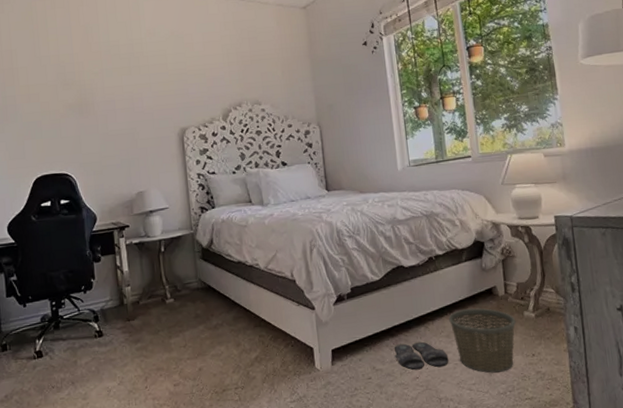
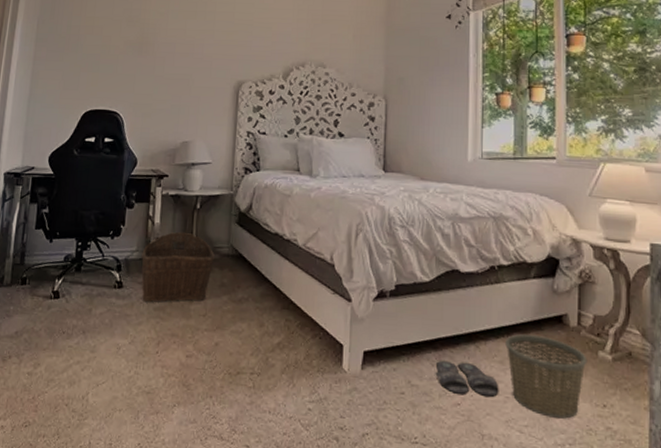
wicker basket: none [116,275,186,344] -> present [141,231,215,302]

